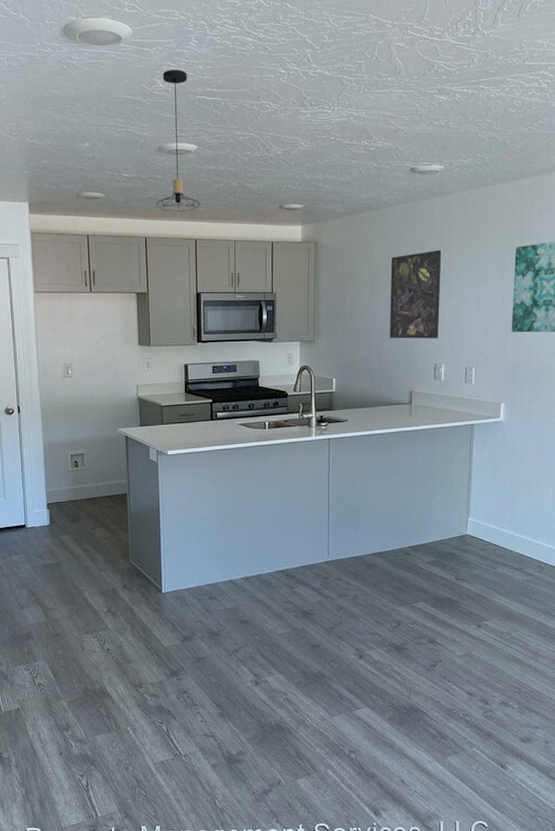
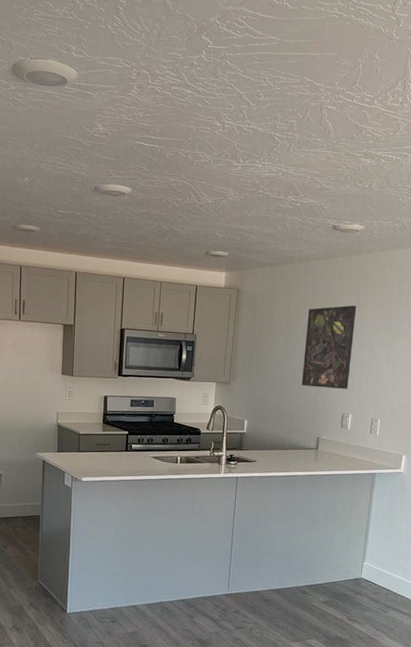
pendant light: present [156,70,200,214] -> none [89,114,130,252]

